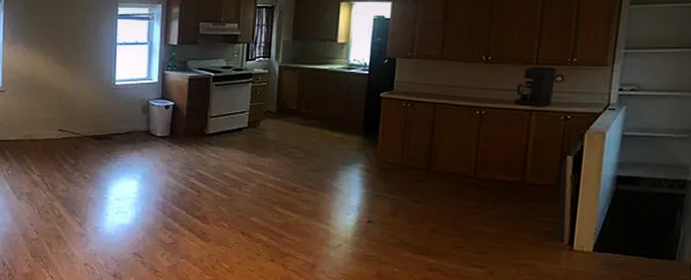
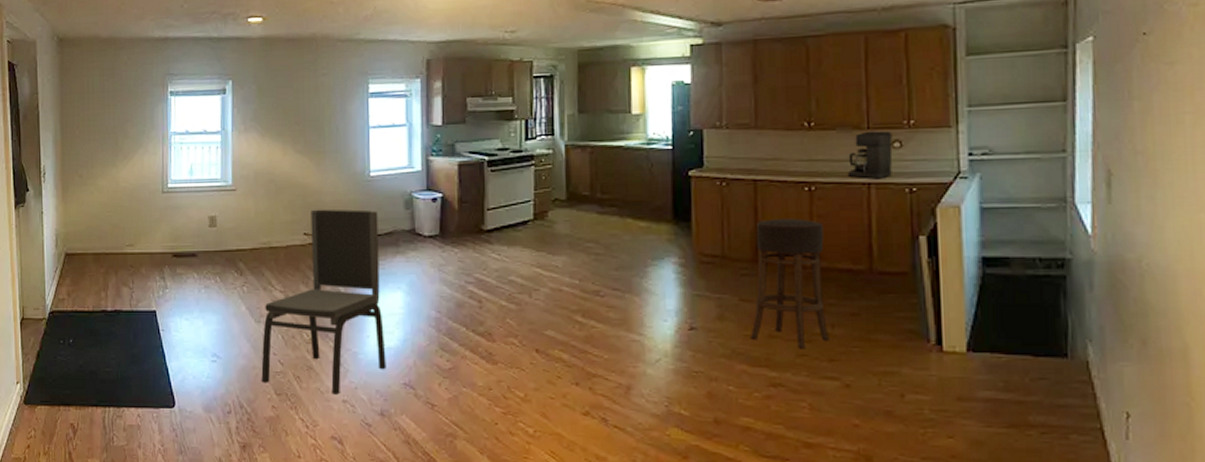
dining chair: none [20,110,121,259] -> present [261,209,387,395]
bar stool: none [417,136,488,243] -> present [750,218,830,349]

